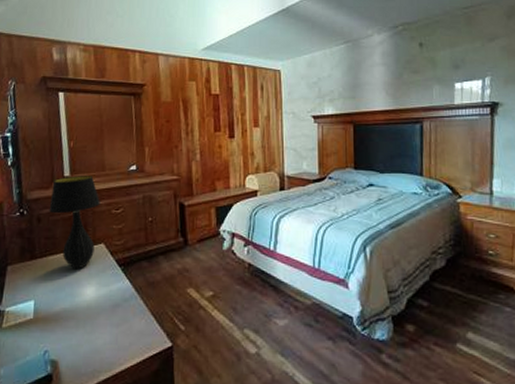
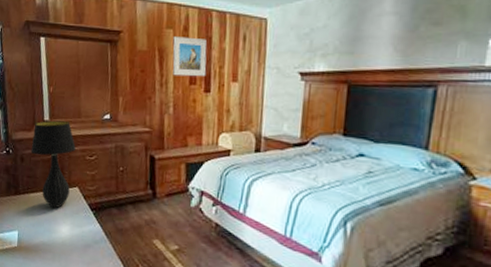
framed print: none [196,88,230,124] -> present [172,36,207,77]

